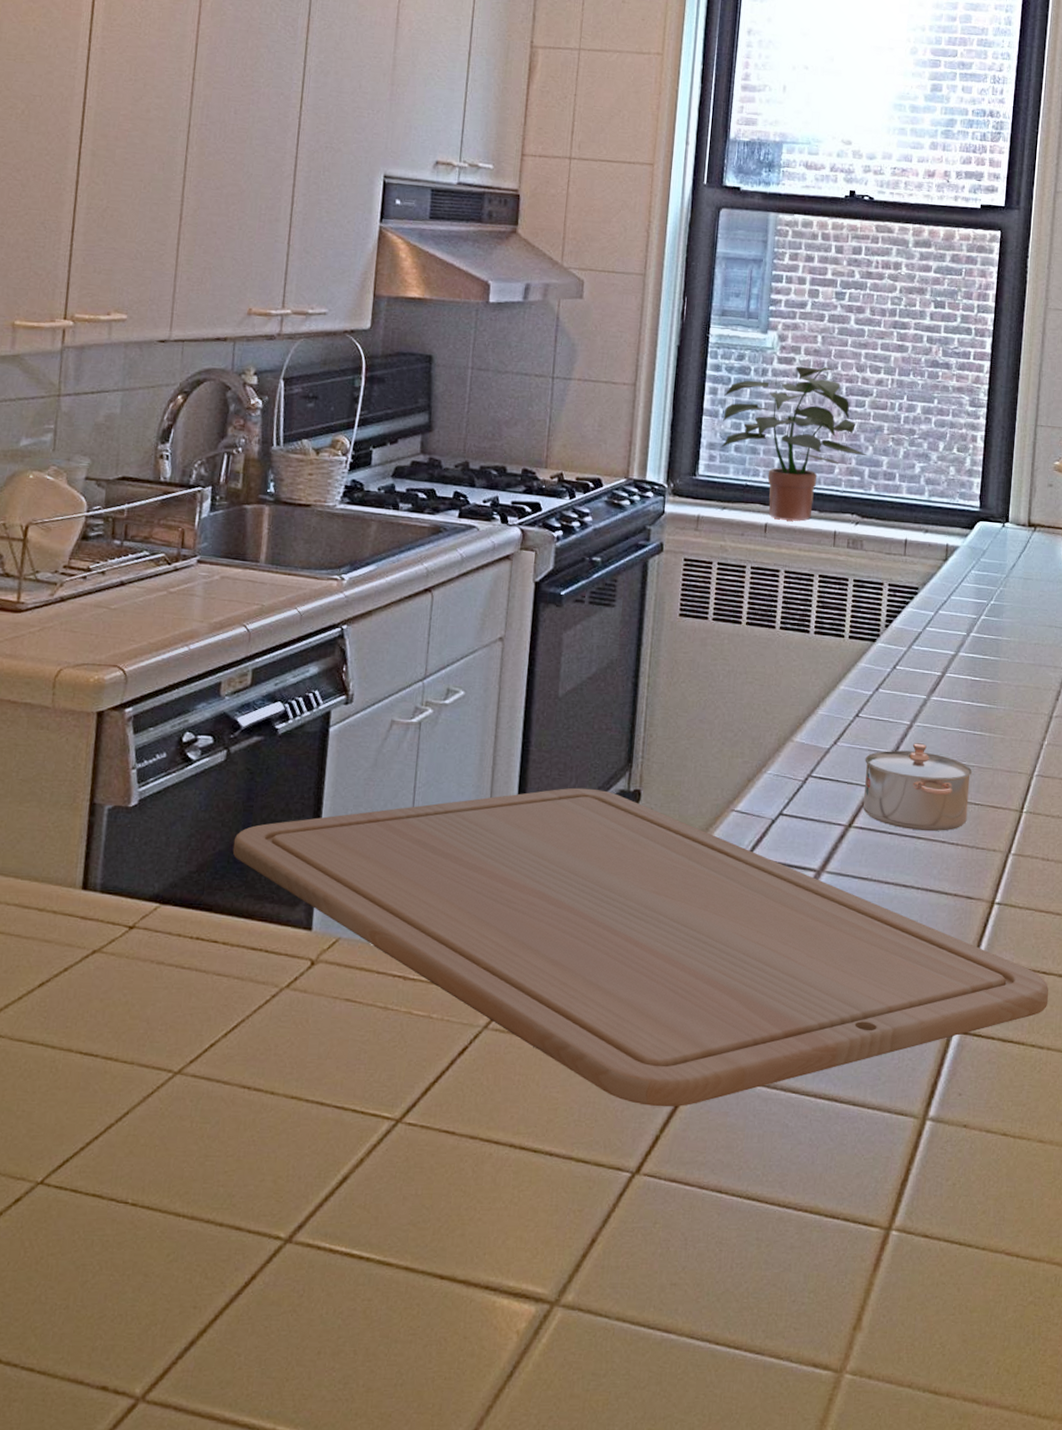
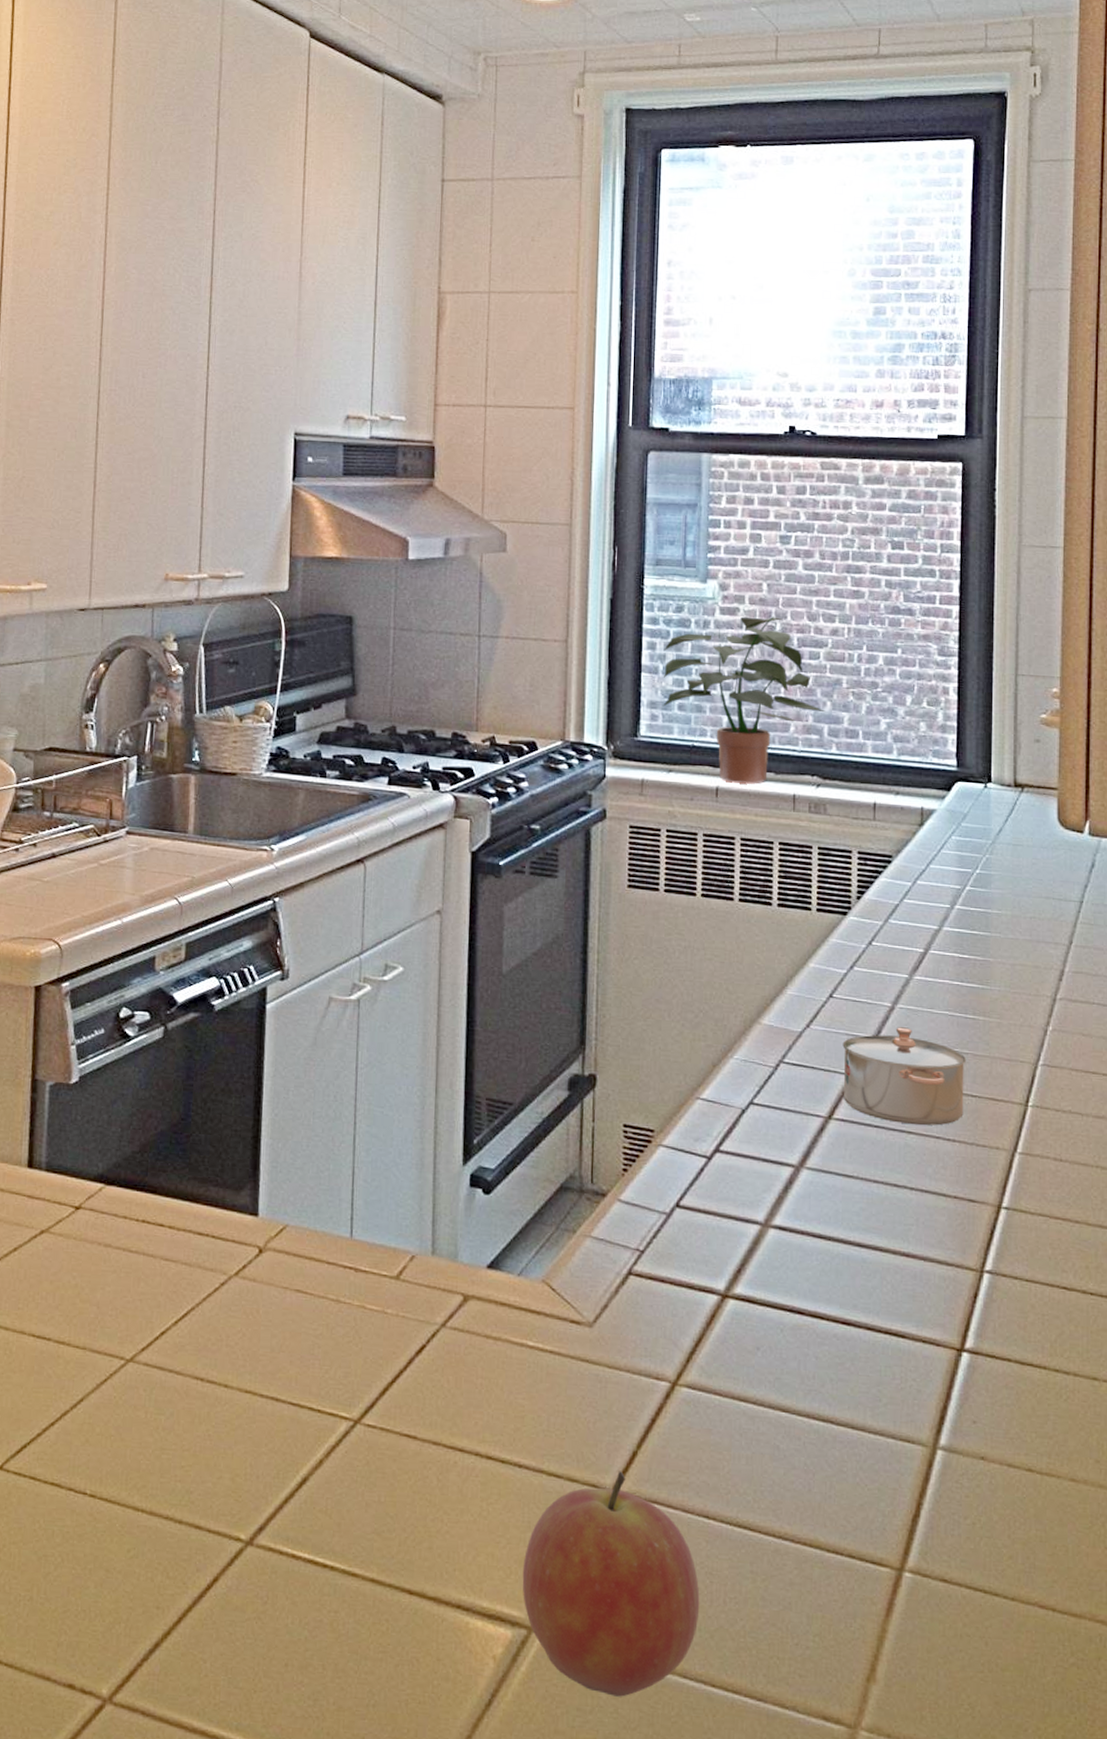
chopping board: present [232,787,1049,1107] -> none [174,1071,1072,1421]
fruit: none [547,1154,710,1360] -> present [522,1471,700,1697]

